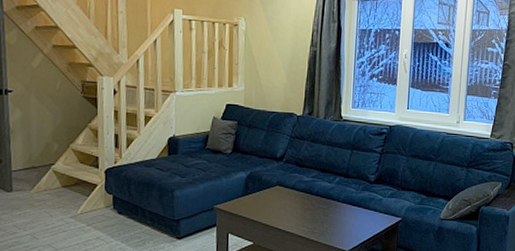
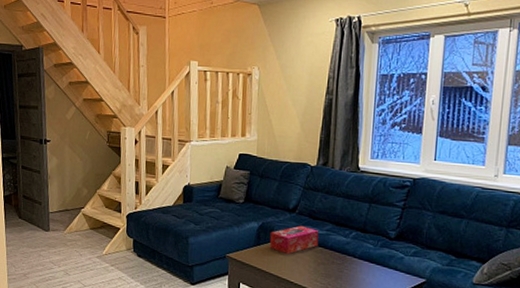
tissue box: none [258,173,306,201] -> present [269,225,319,254]

